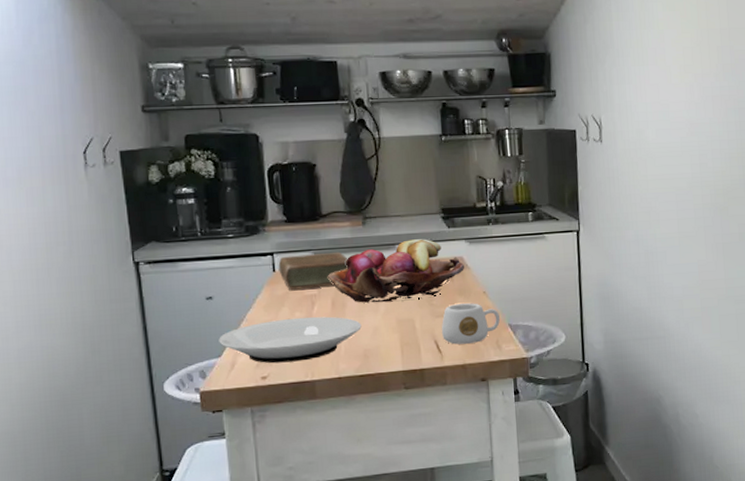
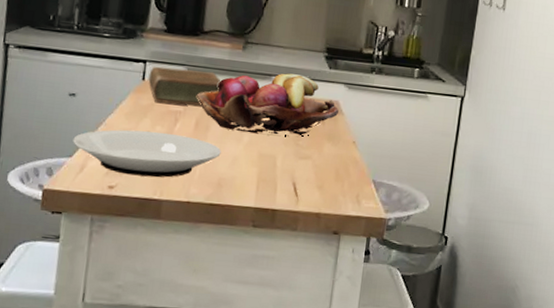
mug: present [441,303,501,345] -> none [301,148,366,193]

